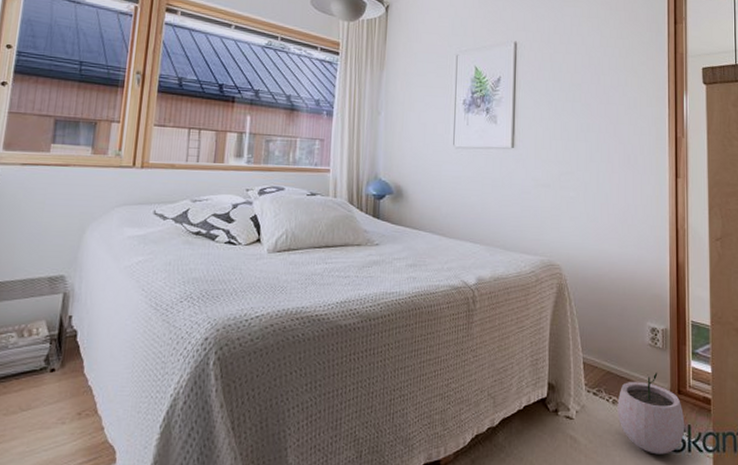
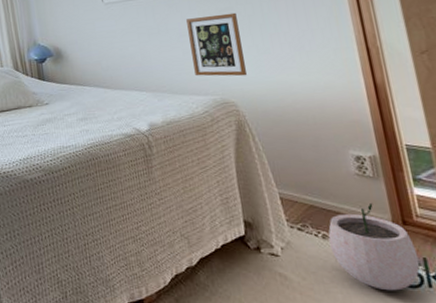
picture frame: none [529,177,575,241] -> present [186,12,247,76]

